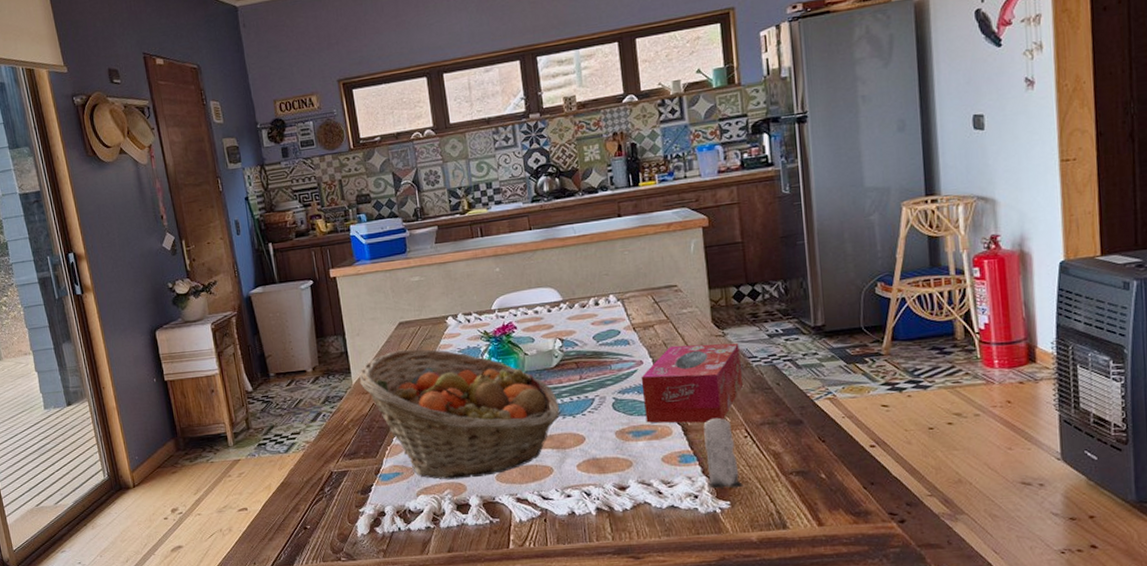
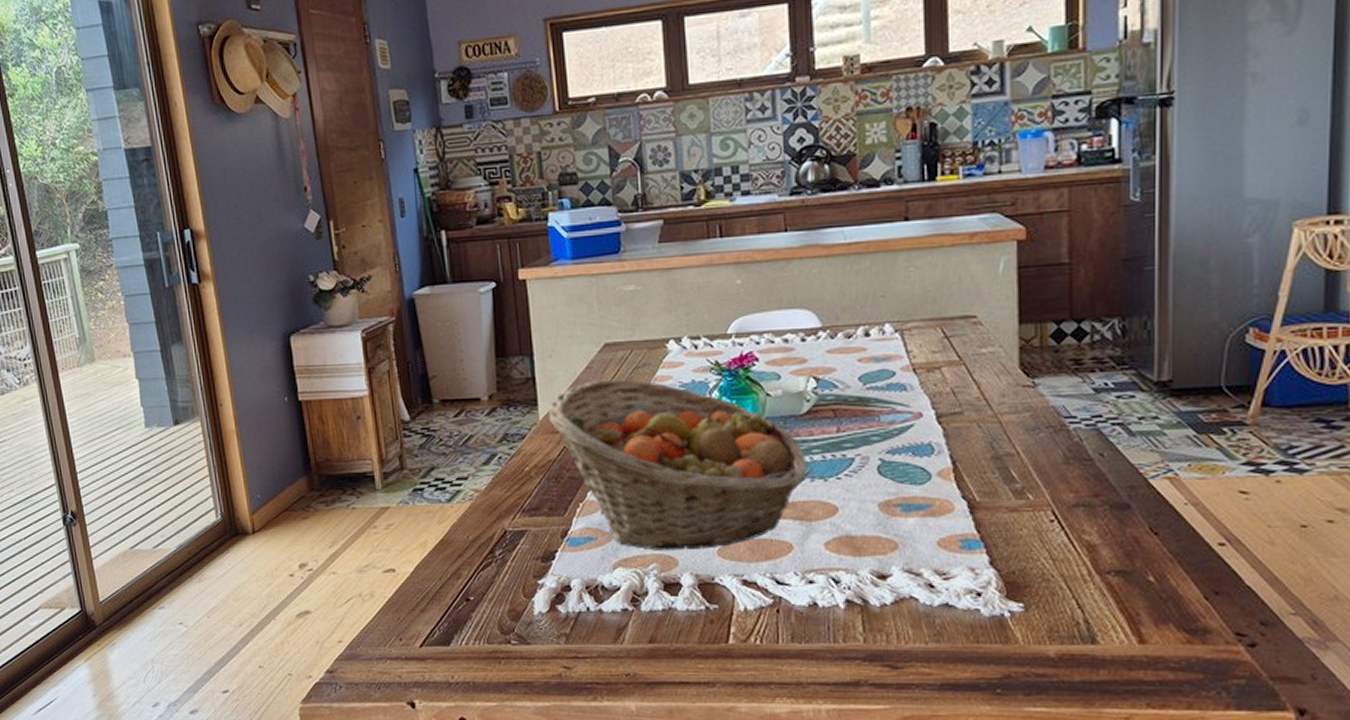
tissue box: present [641,342,743,423] -> none [918,395,1053,499]
candle: present [703,418,744,489] -> none [995,495,1045,587]

